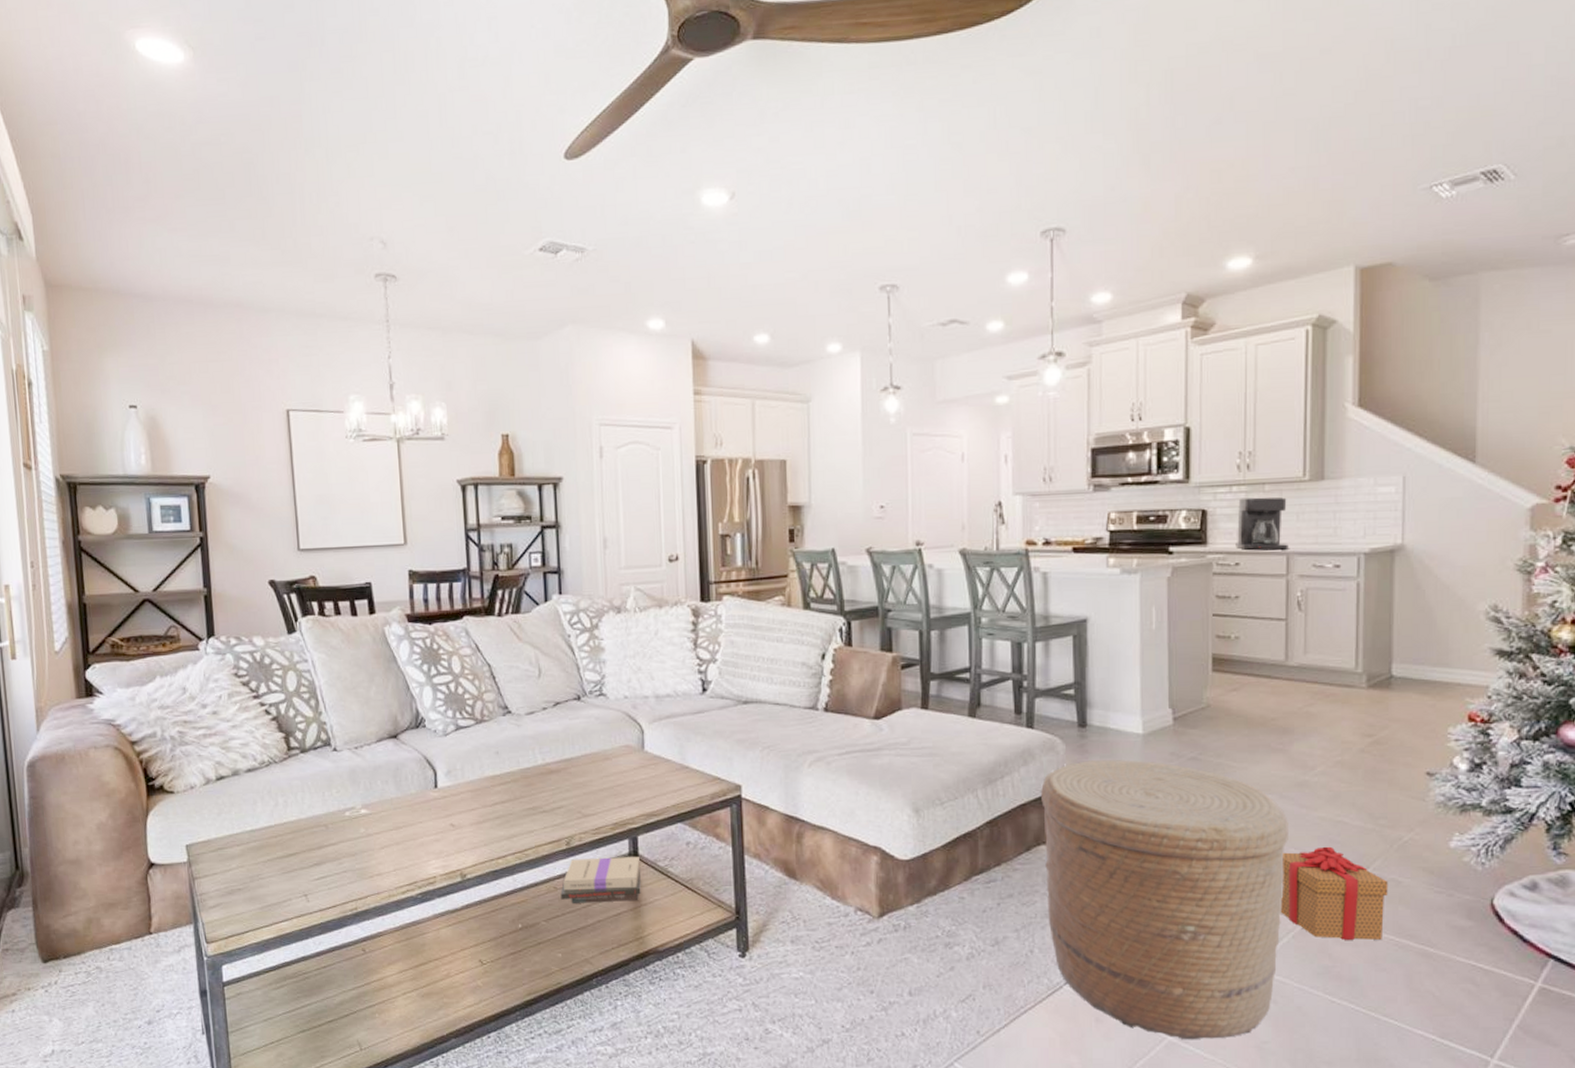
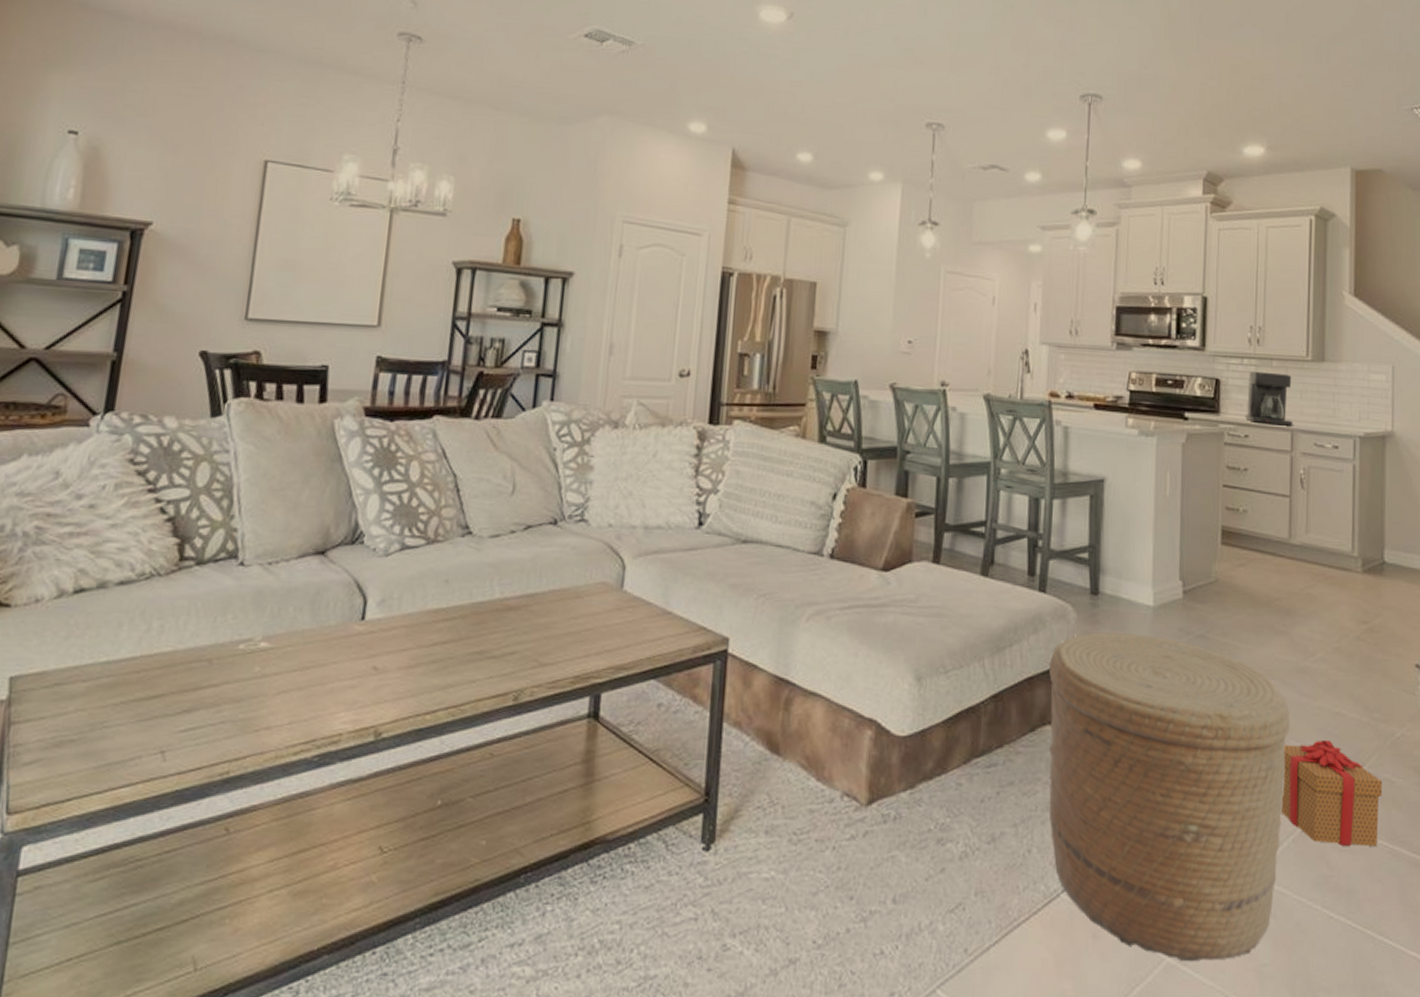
books: present [560,857,641,903] -> none [496,718,601,776]

